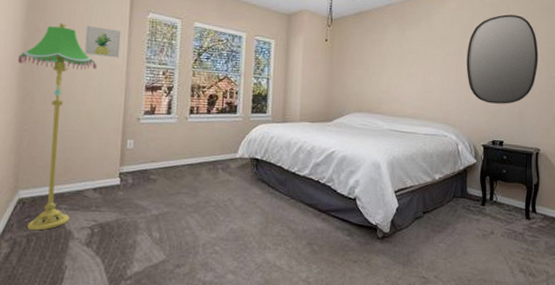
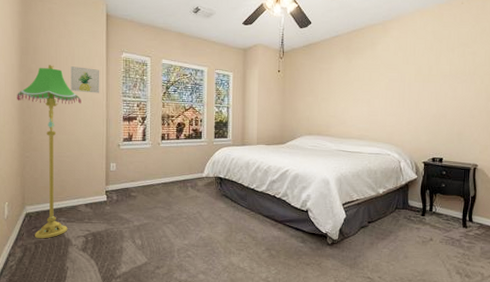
home mirror: present [466,14,539,104] -> none [408,41,478,125]

